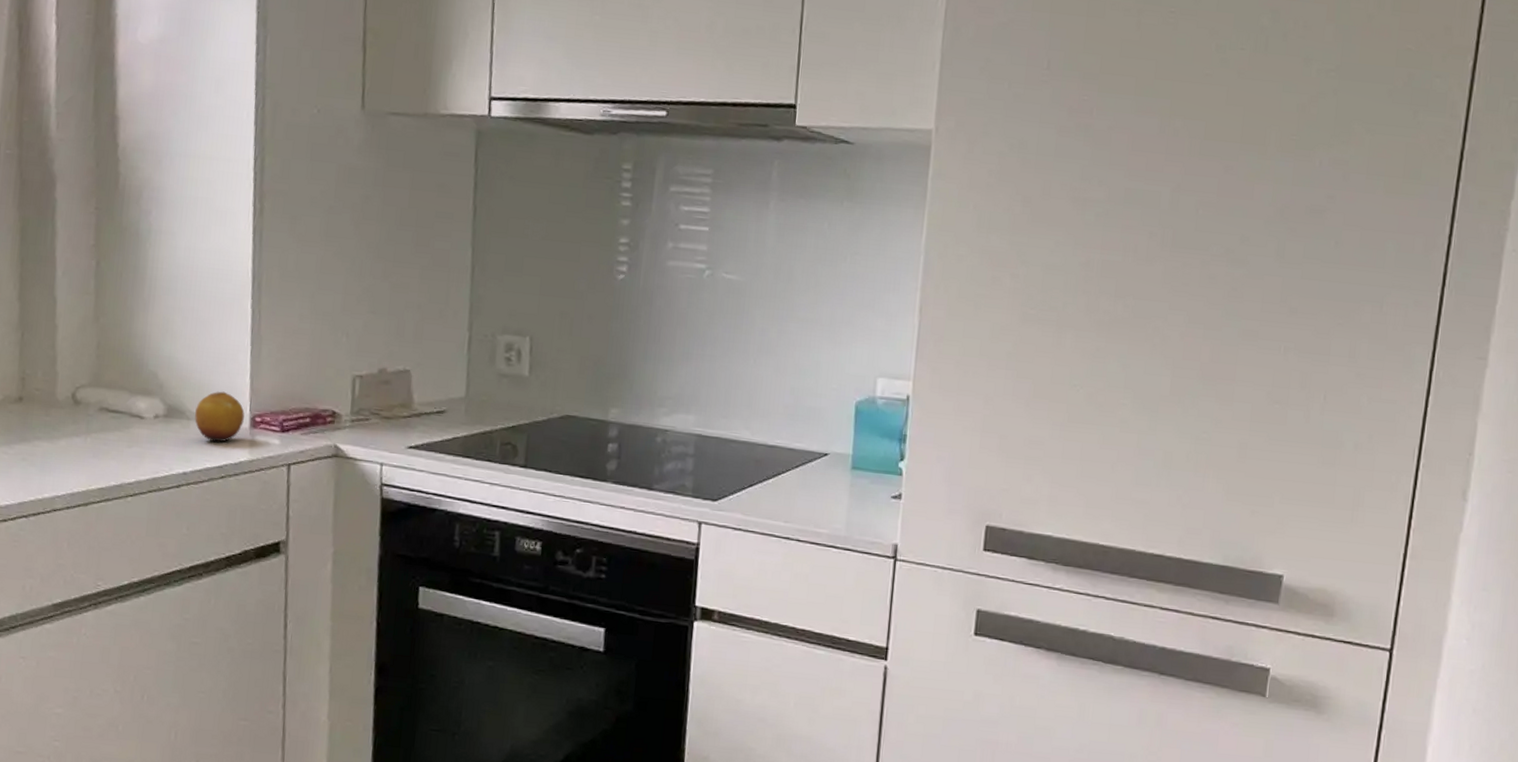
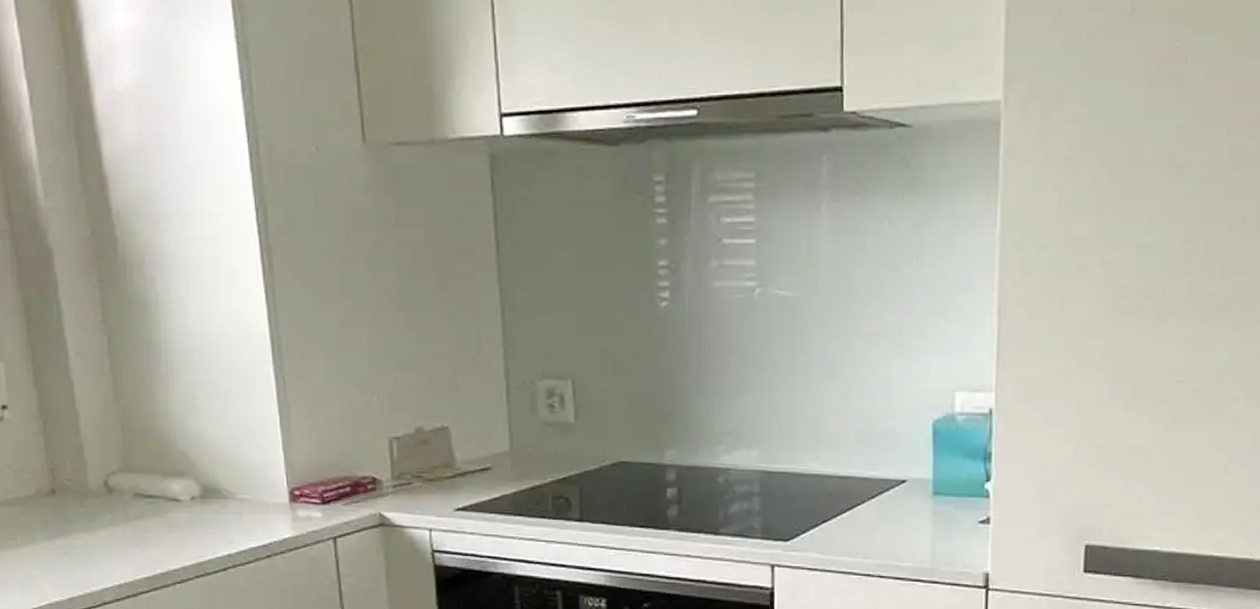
fruit: present [195,391,245,442] -> none [231,466,282,520]

